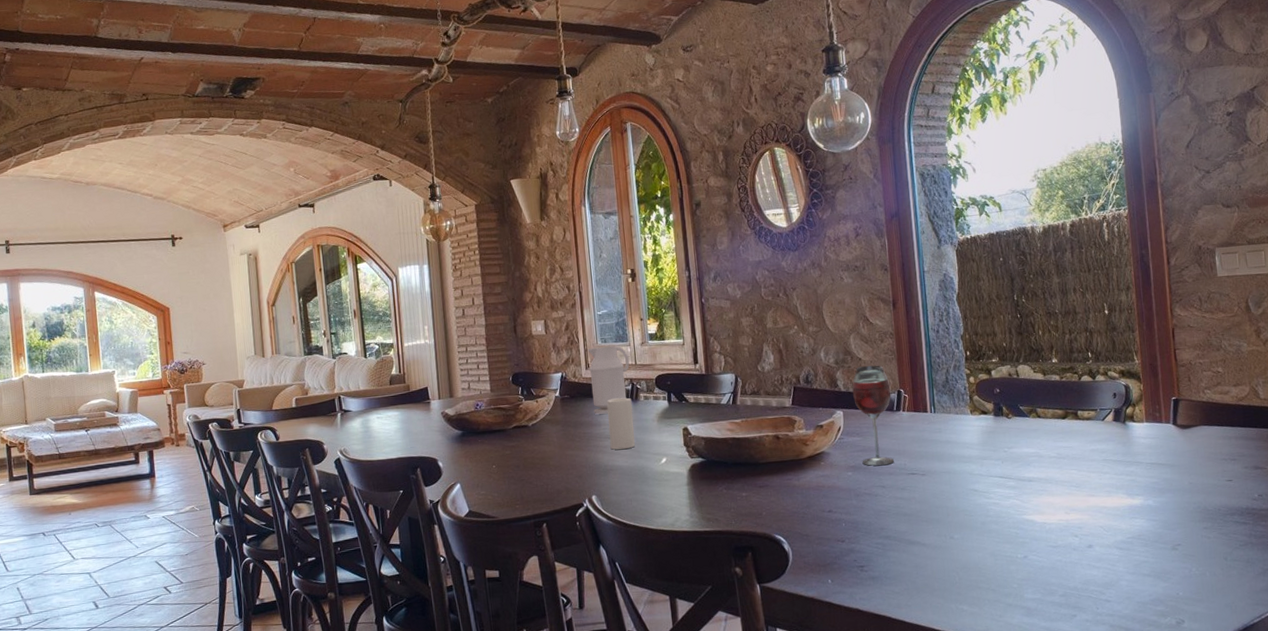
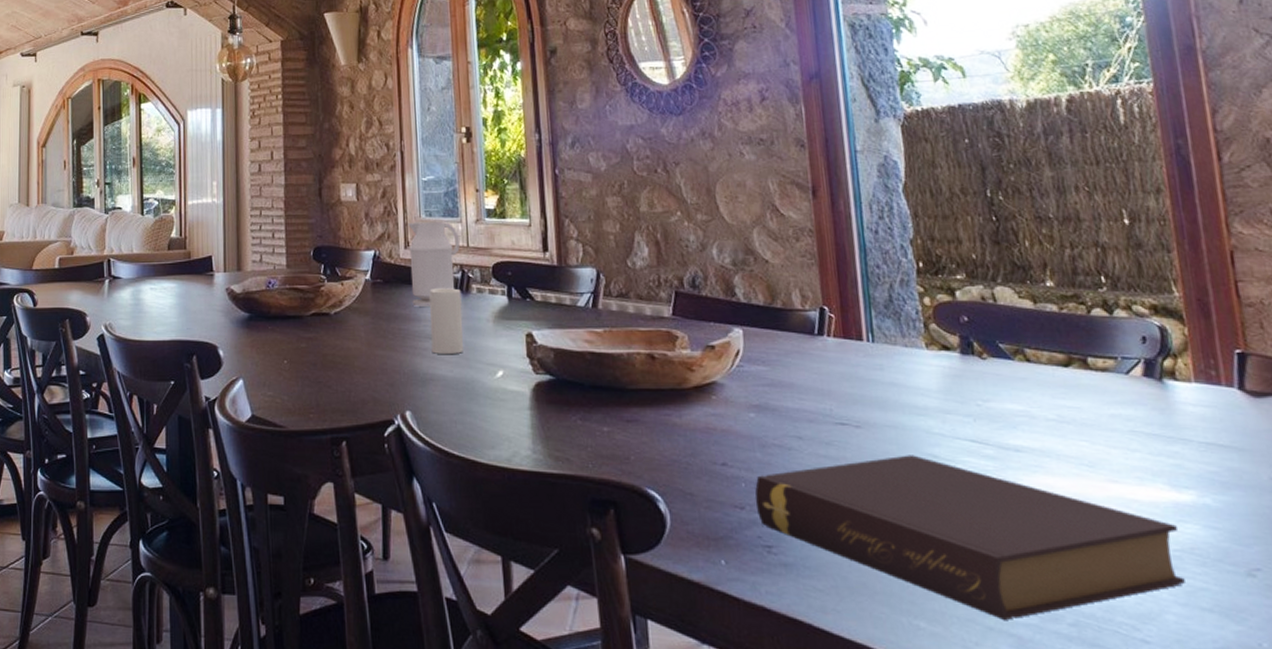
wineglass: present [852,365,895,466] -> none [755,271,816,407]
book: none [852,491,1134,598] -> present [754,455,1186,620]

